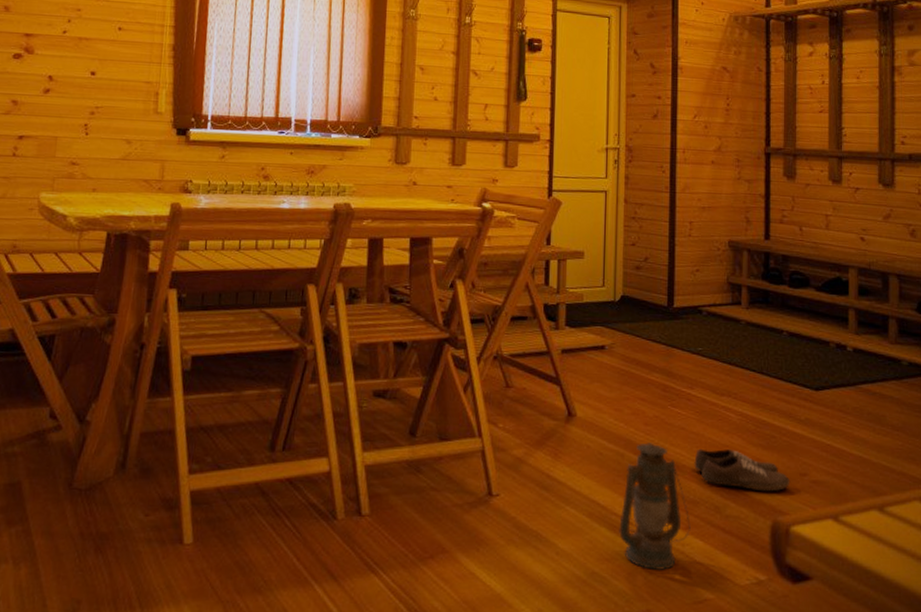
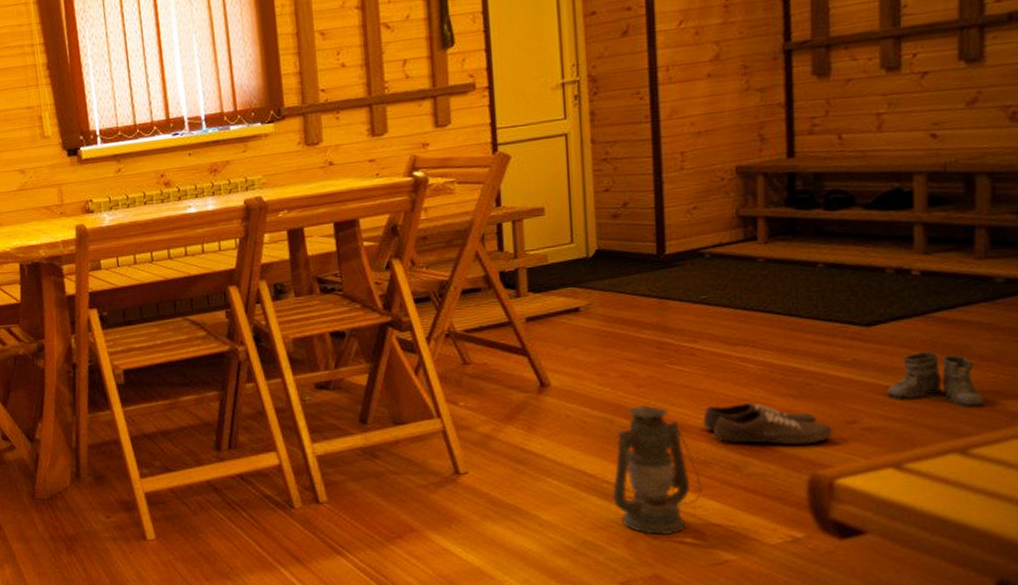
boots: none [828,417,896,470] -> present [886,351,985,408]

